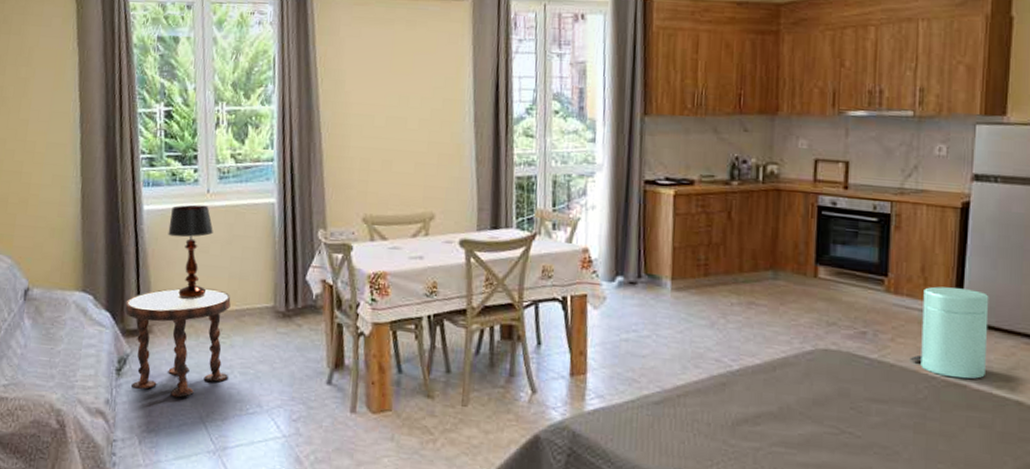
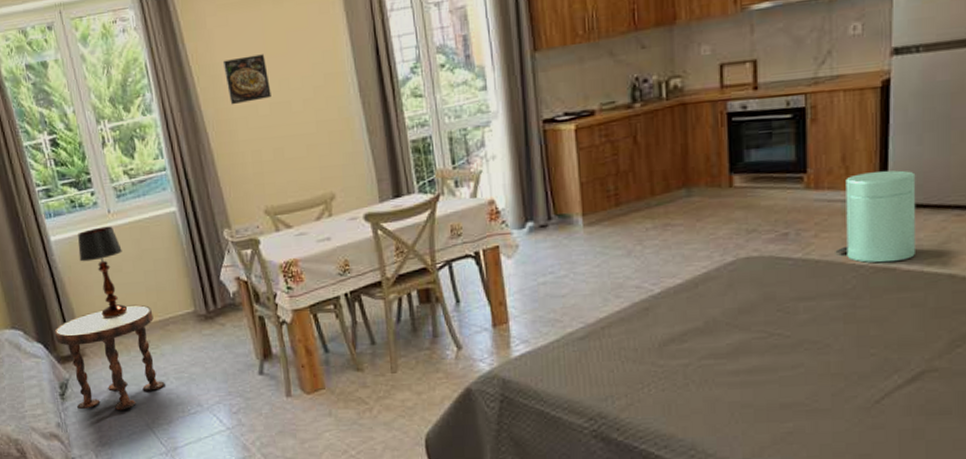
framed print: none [348,68,390,112] -> present [222,54,271,105]

